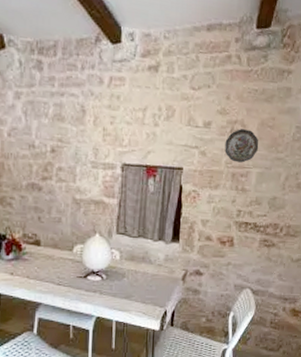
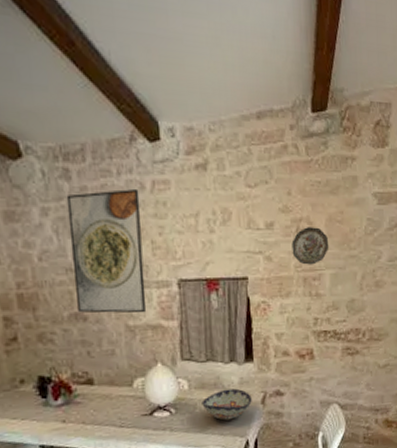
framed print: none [34,82,98,190] -> present [66,188,147,314]
decorative bowl: none [130,263,174,291] -> present [202,388,252,421]

